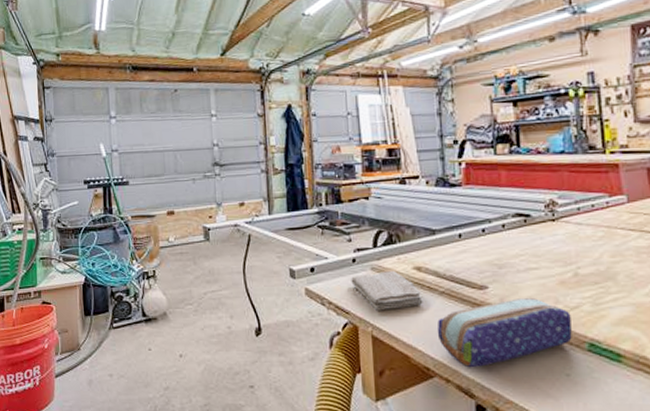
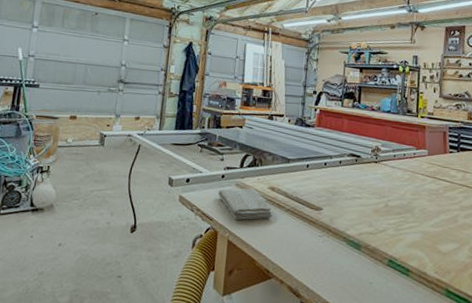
pencil case: present [437,297,572,368] -> none [279,219,379,273]

